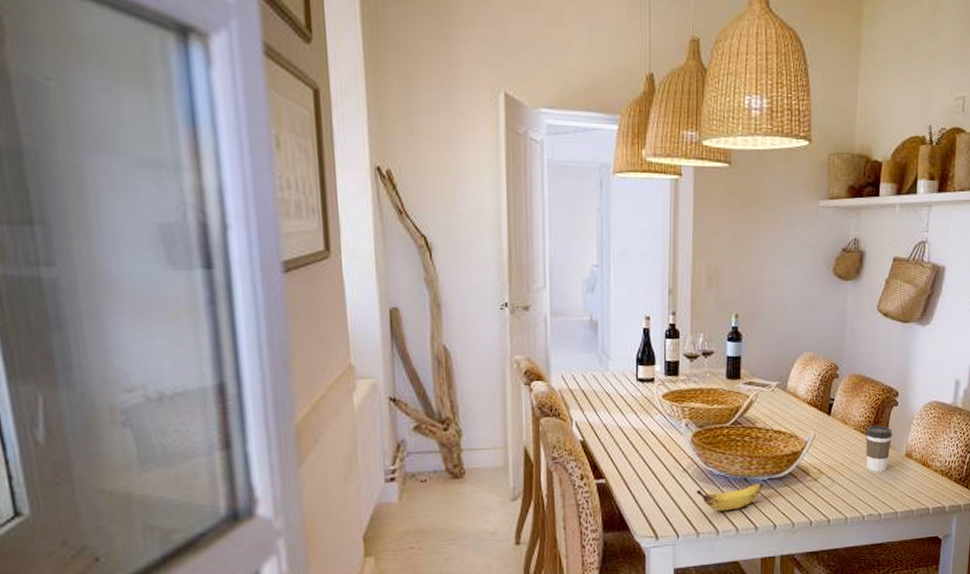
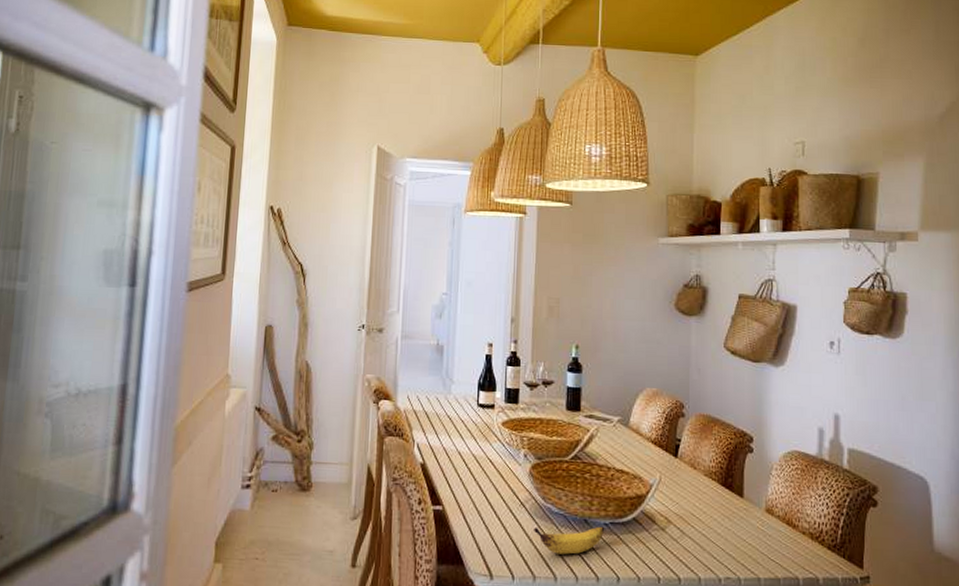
coffee cup: present [865,425,893,472] -> none [717,472,750,528]

